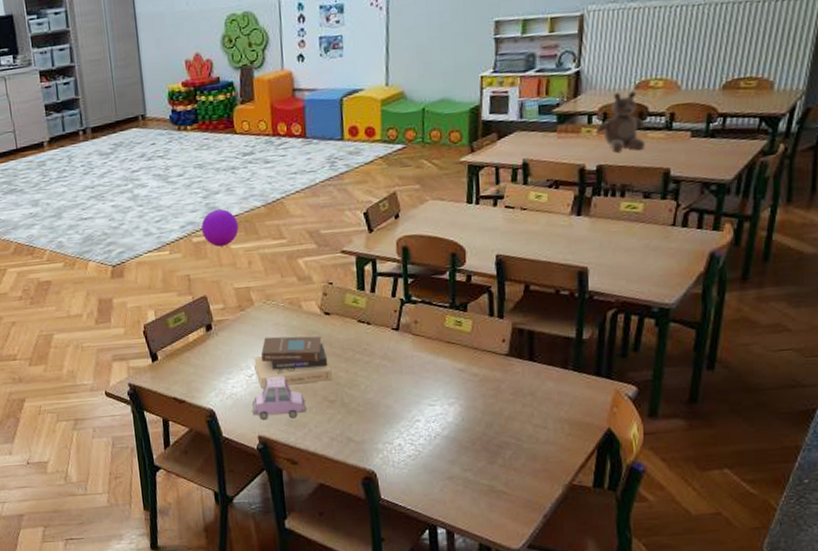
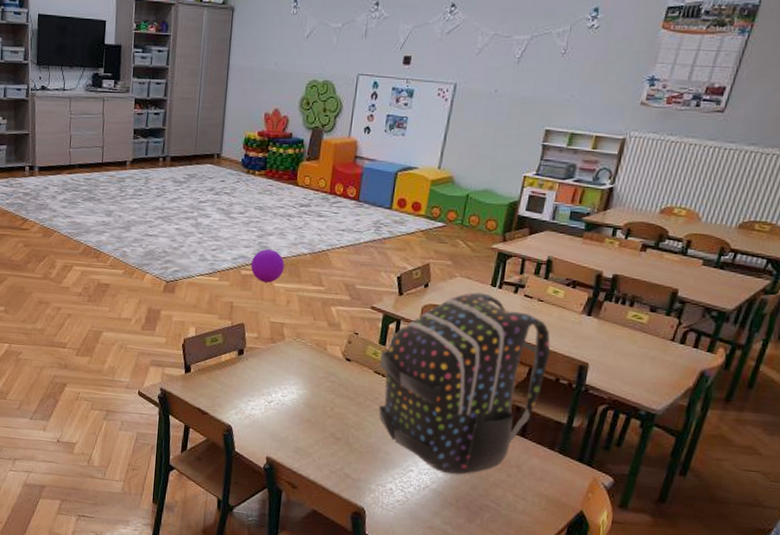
toy car: present [251,375,307,419] -> none [265,405,315,447]
books: present [253,336,332,389] -> none [274,370,343,420]
backpack: none [361,212,545,417] -> present [379,292,551,475]
stuffed animal: present [596,91,645,152] -> none [618,213,664,268]

